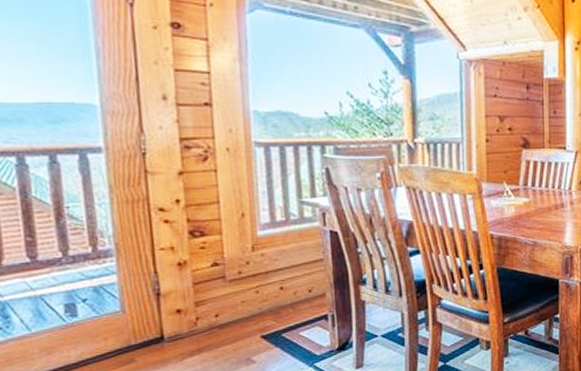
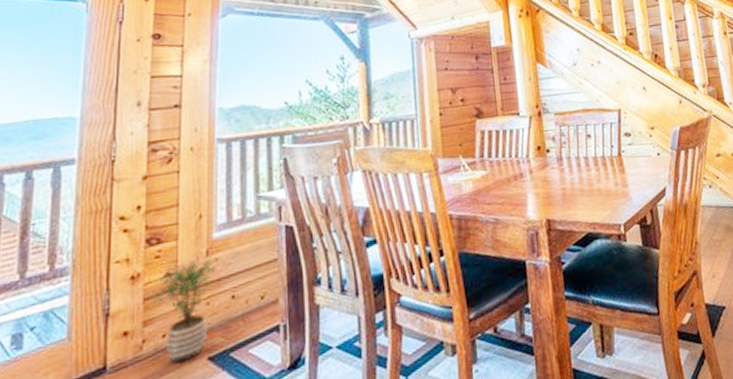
potted plant: none [198,253,263,339] -> present [149,258,215,364]

